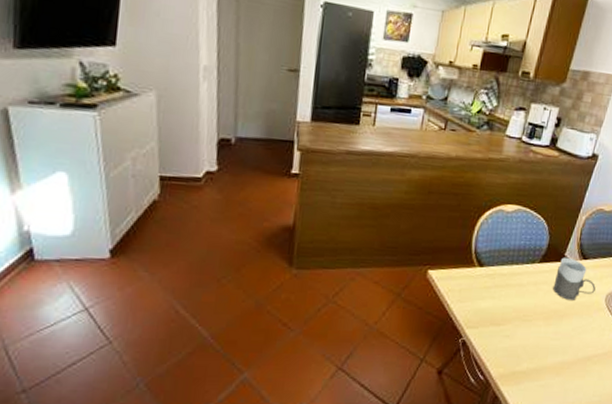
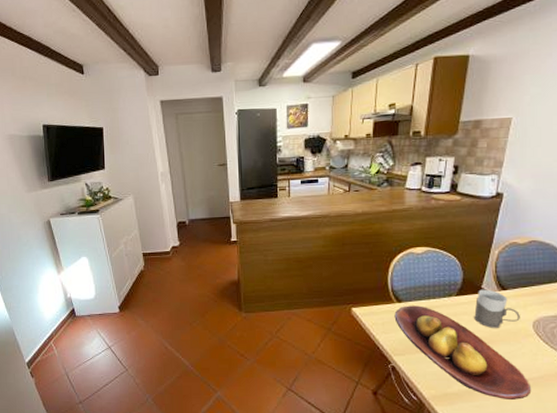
fruit bowl: none [473,271,595,378] -> present [394,305,532,400]

